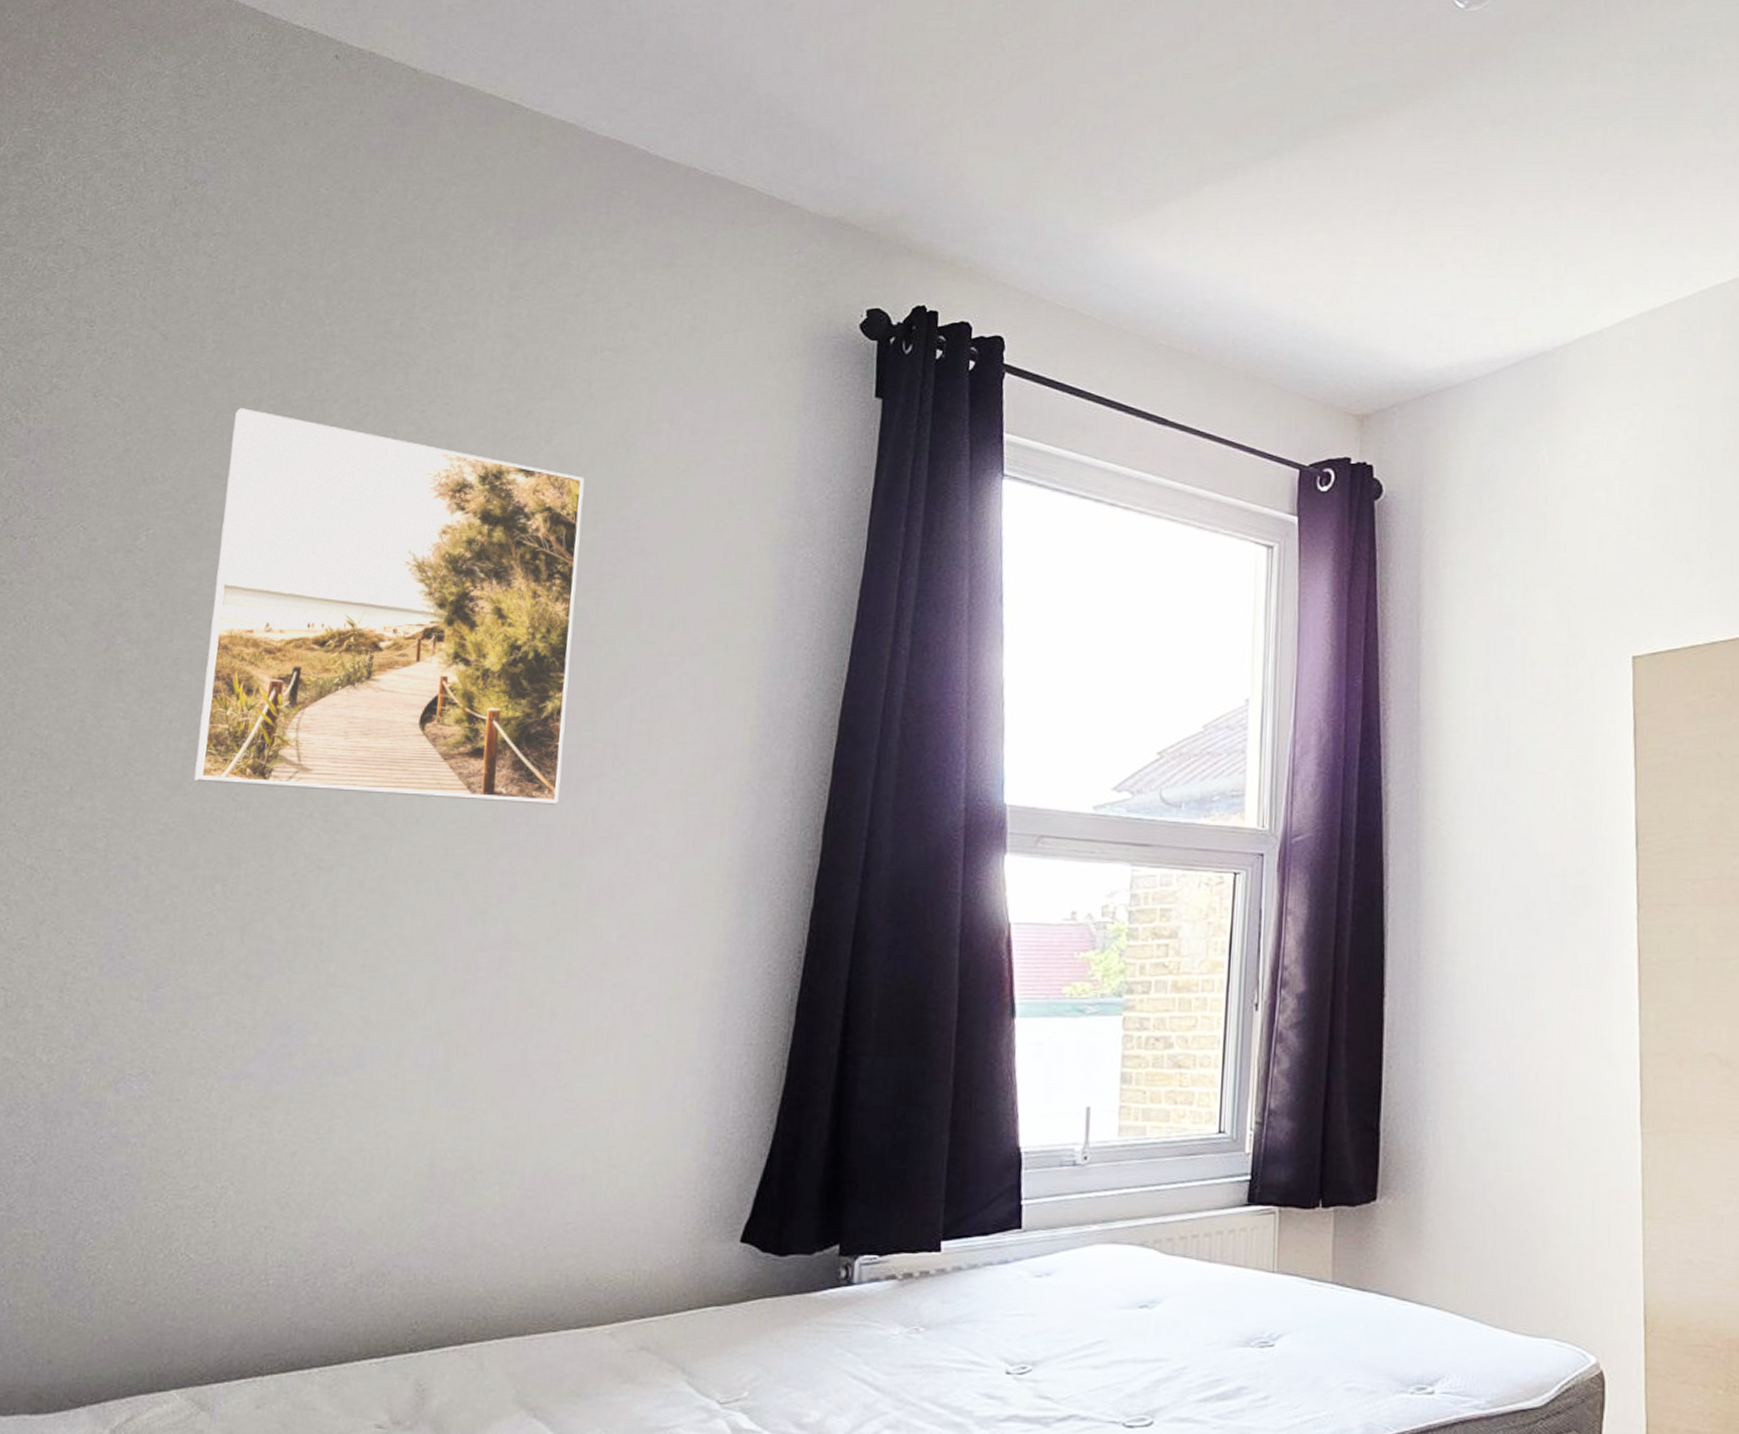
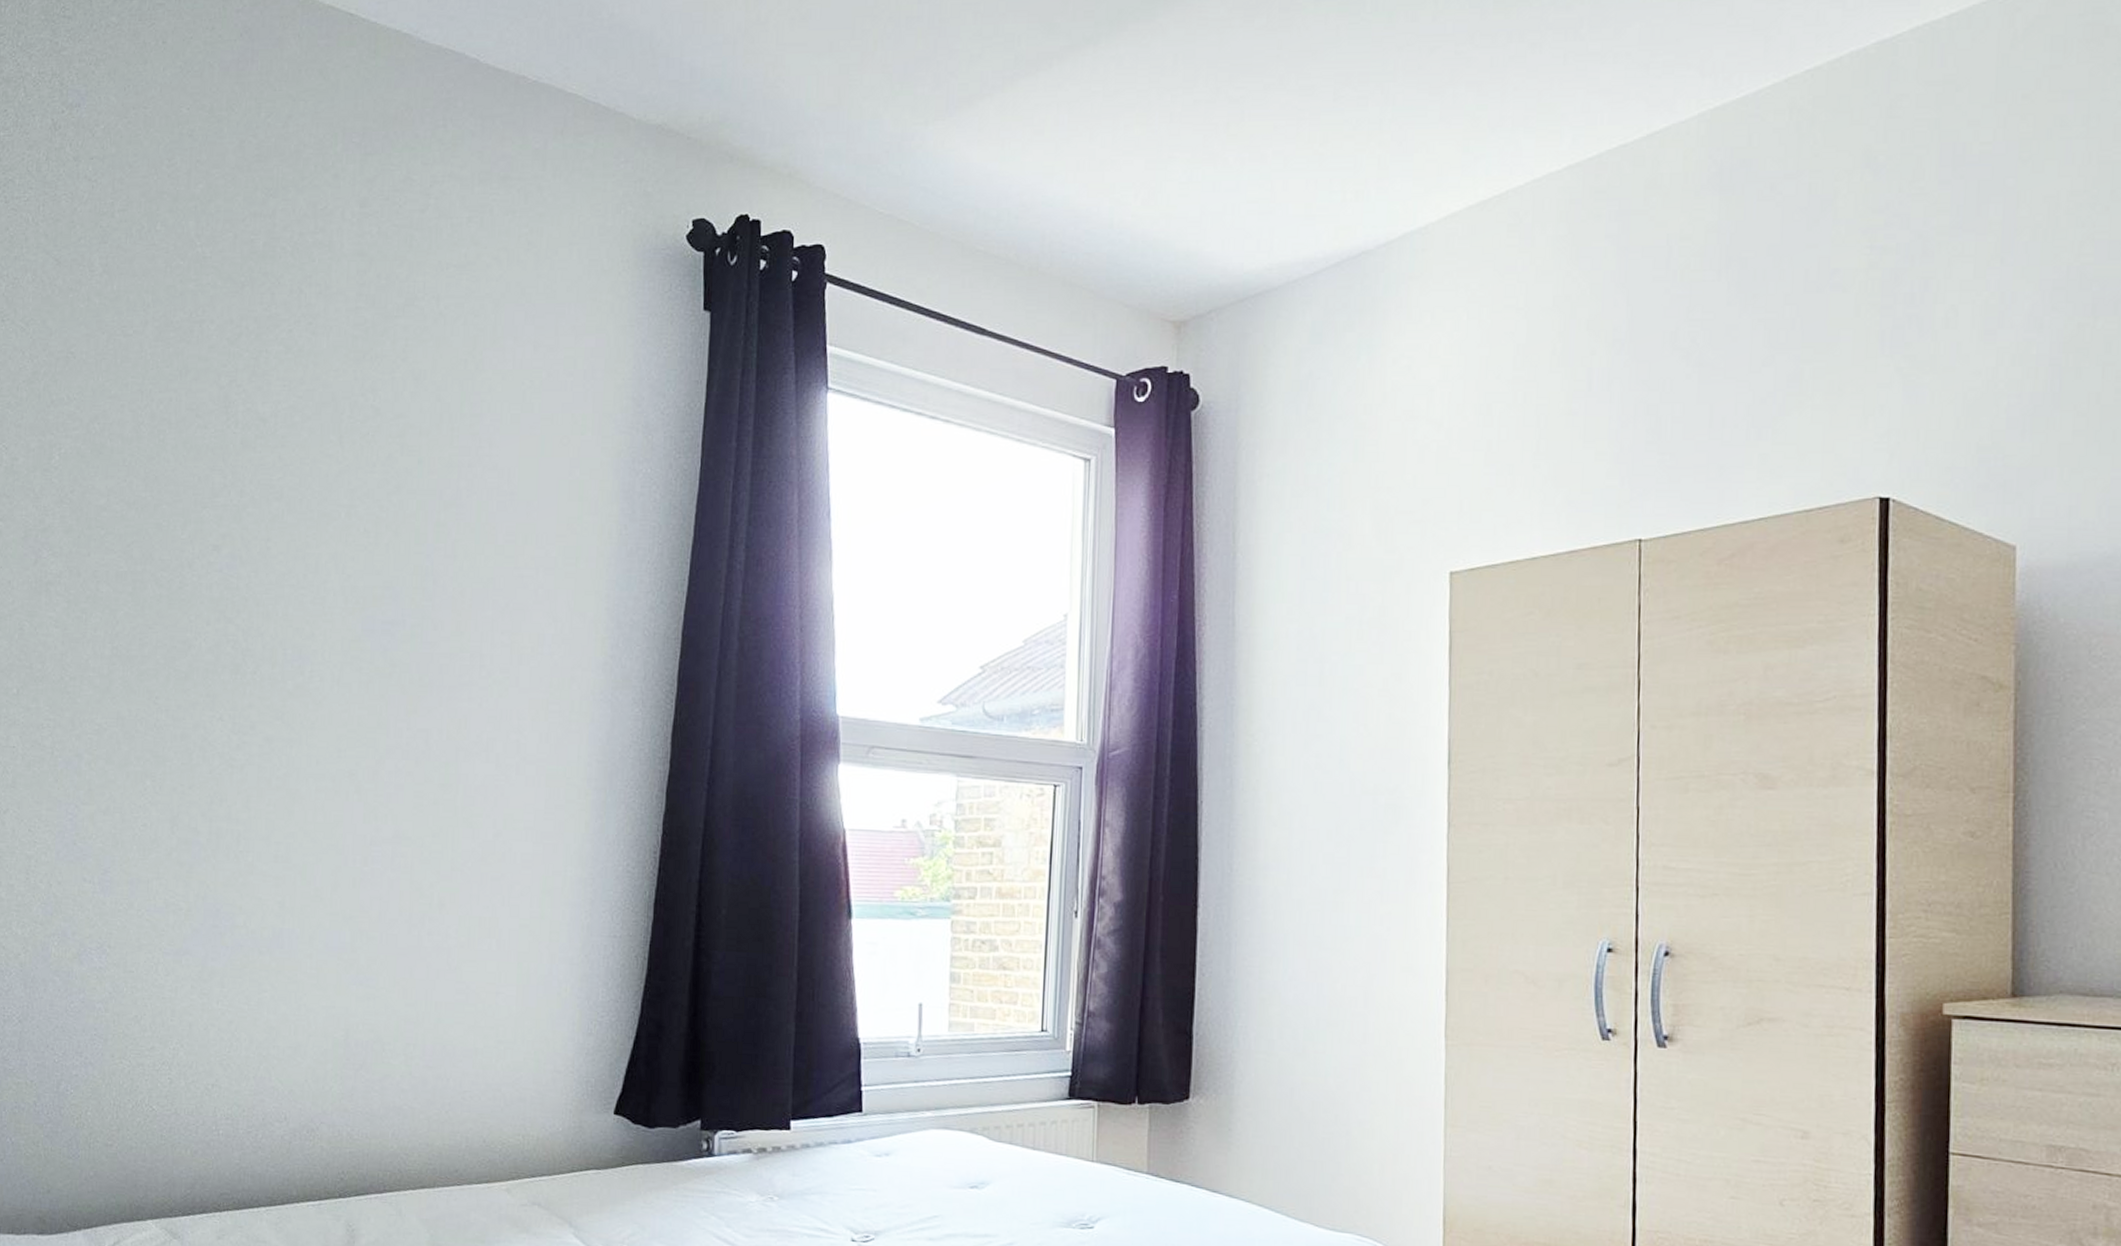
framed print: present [194,408,585,805] -> none [119,330,439,711]

